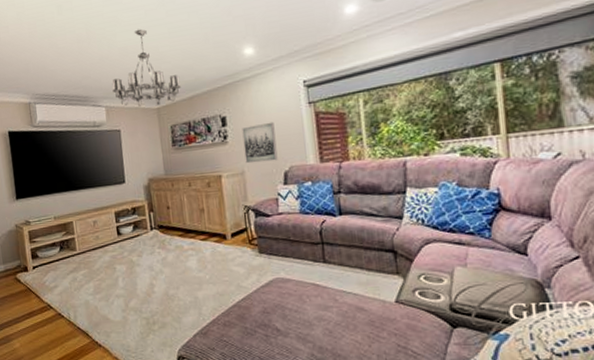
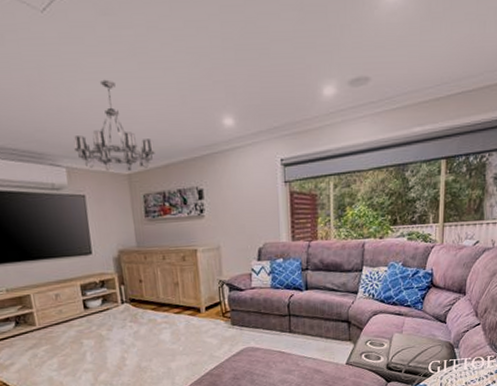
wall art: present [242,121,278,164] -> none [219,198,253,239]

